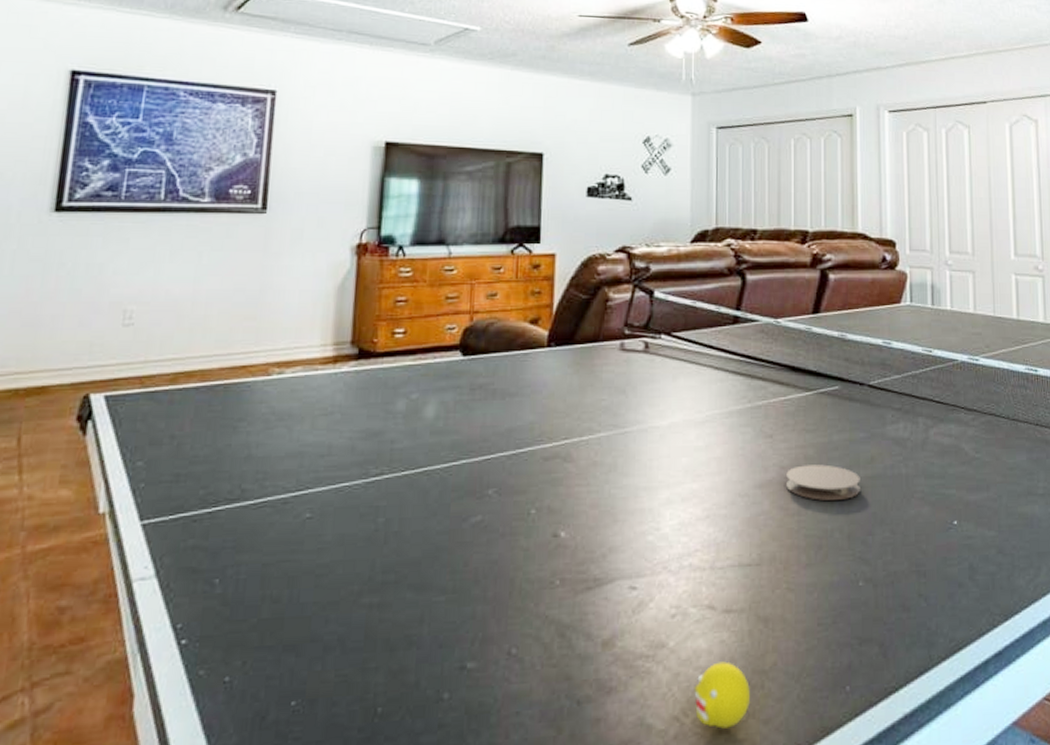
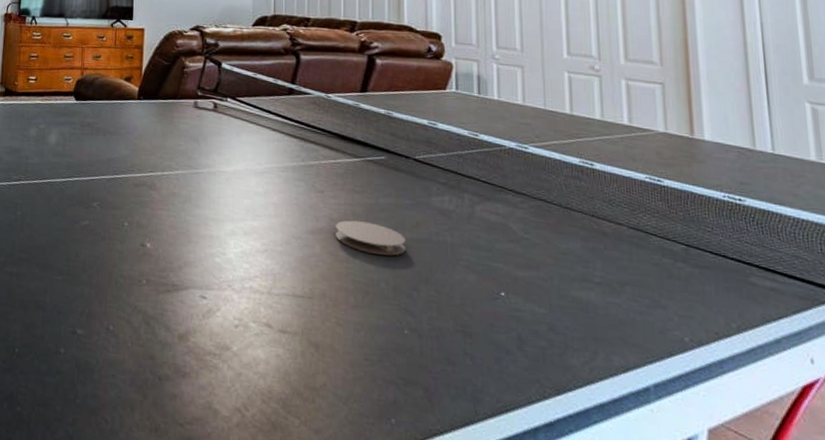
ping-pong ball: present [694,661,751,729] -> none [253,372,303,429]

